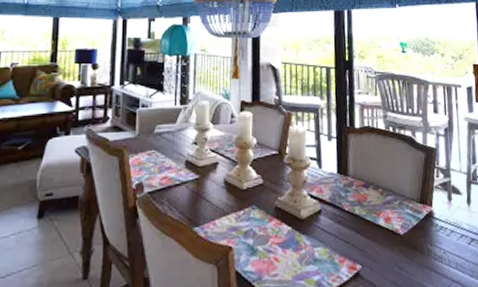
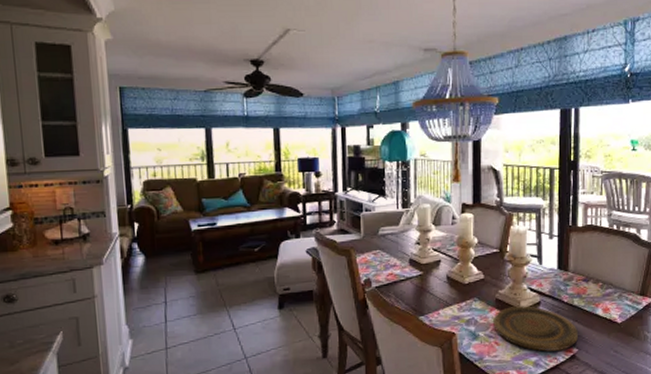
plate: none [273,215,361,269] -> present [493,306,578,352]

